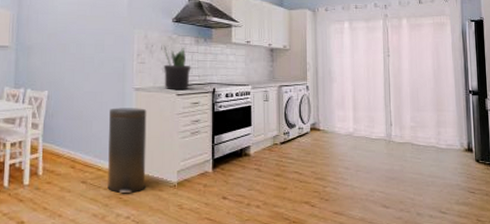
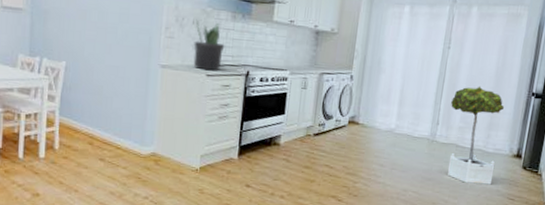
pedal bin: present [107,108,147,193] -> none [126,85,173,174]
potted tree: none [398,87,451,180] -> present [447,86,505,185]

